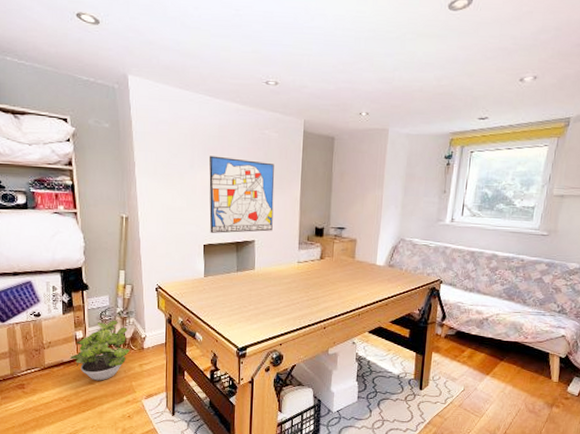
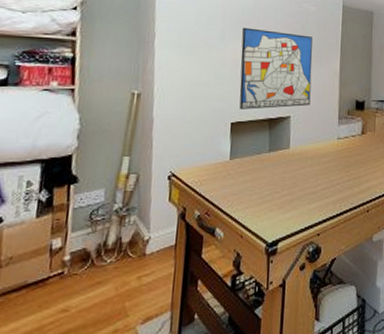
potted plant: present [70,321,130,381] -> none [37,221,126,306]

